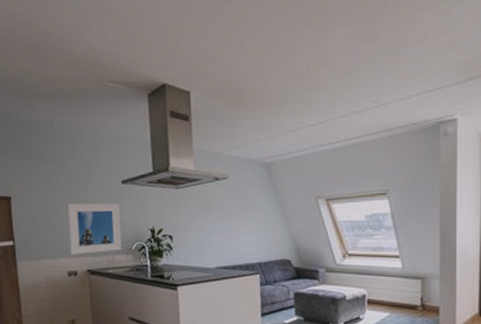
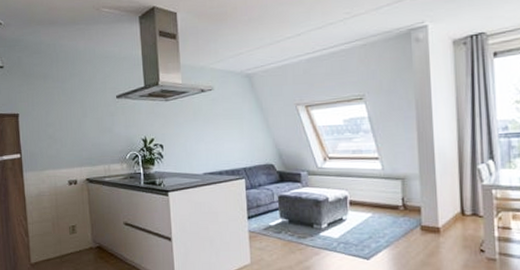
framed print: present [68,203,122,255] -> none [69,116,117,165]

